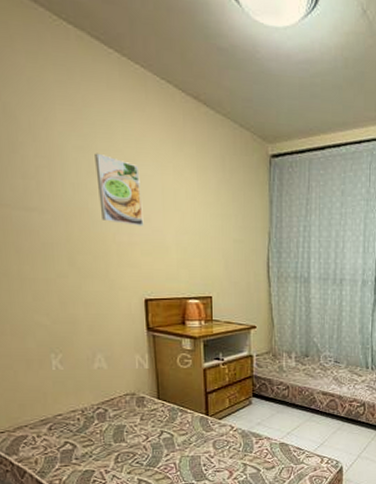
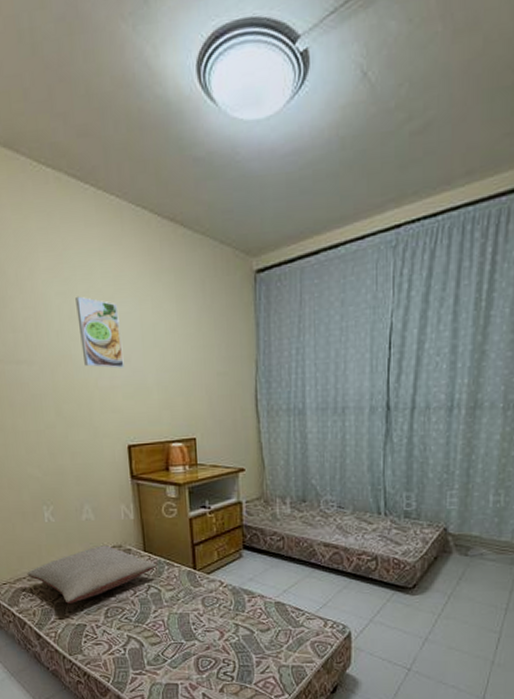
pillow: none [29,393,170,451] -> present [27,545,157,604]

